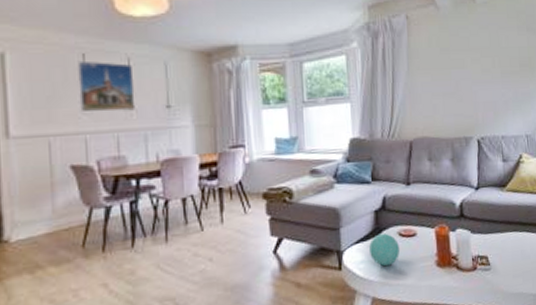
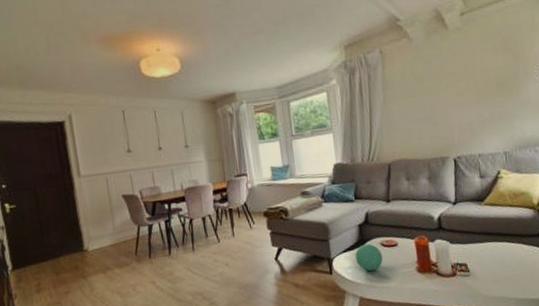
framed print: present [77,60,136,112] -> none [119,115,163,154]

